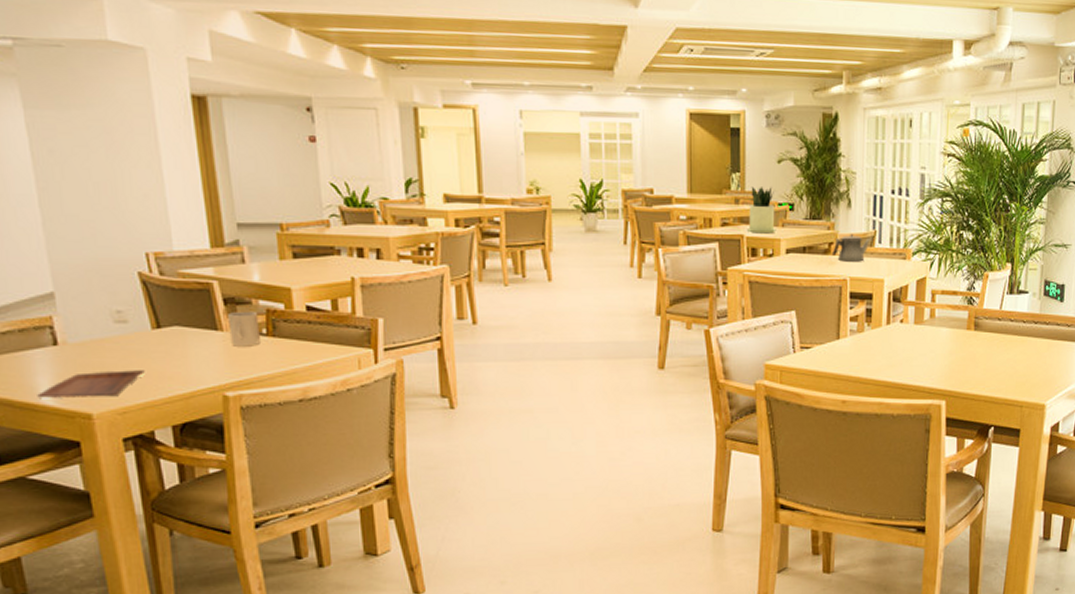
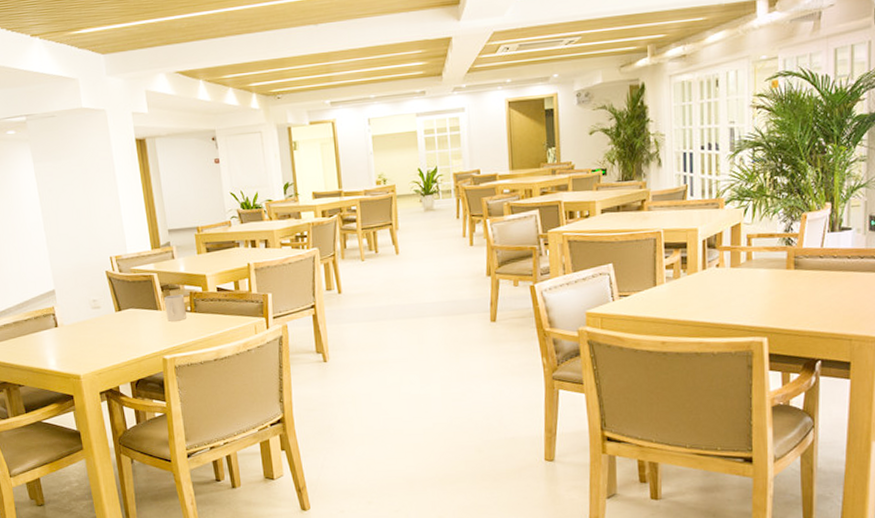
tray: present [37,370,145,398] -> none [47,342,112,365]
planter: present [746,187,777,234] -> none [563,156,591,199]
teapot: present [831,234,872,262] -> none [644,190,684,216]

